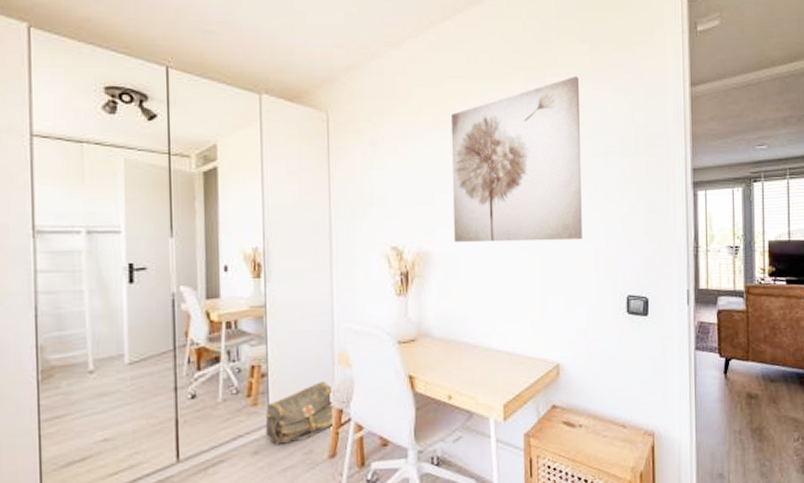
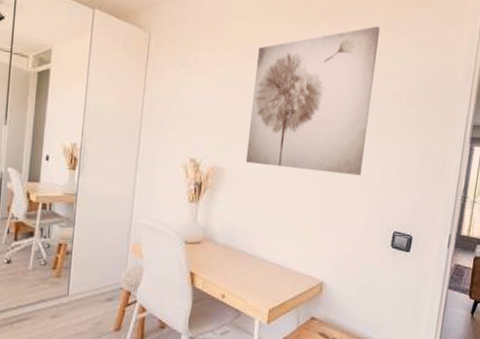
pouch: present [265,381,335,445] -> none [64,265,126,313]

